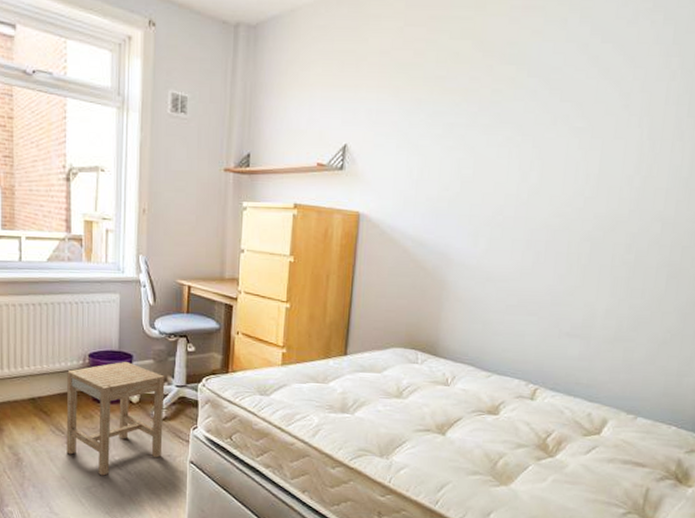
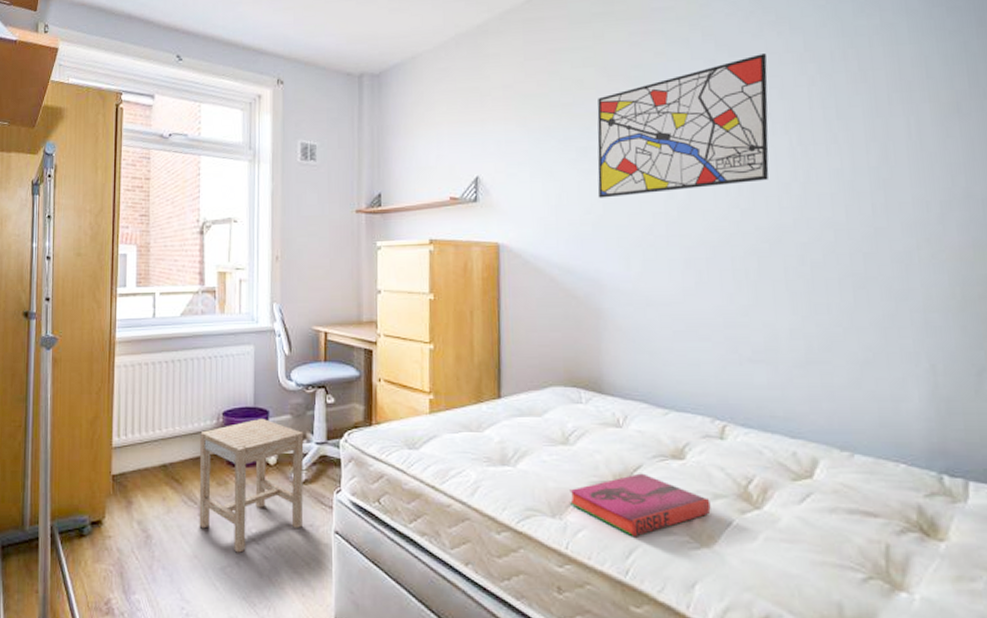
hardback book: none [397,424,514,476] -> present [570,473,711,537]
wall art: none [457,43,636,176] -> present [597,54,769,198]

